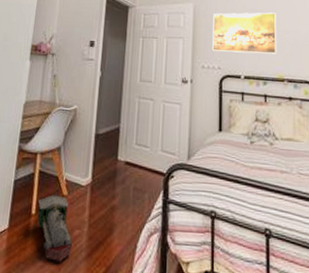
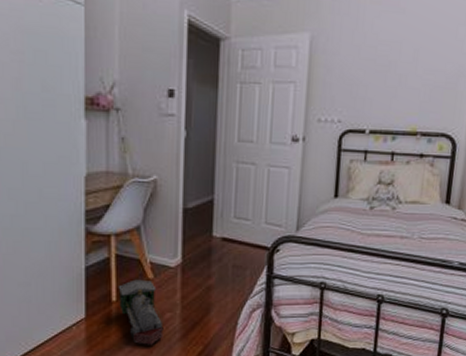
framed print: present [212,12,277,54] -> none [332,45,418,101]

